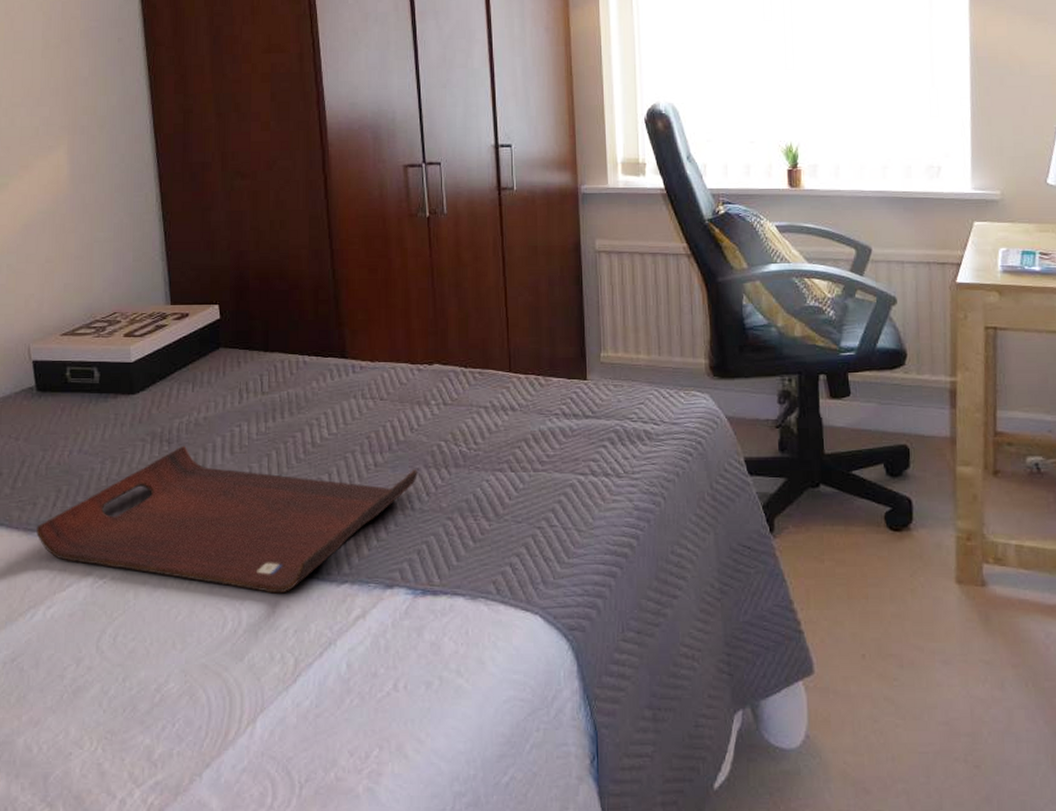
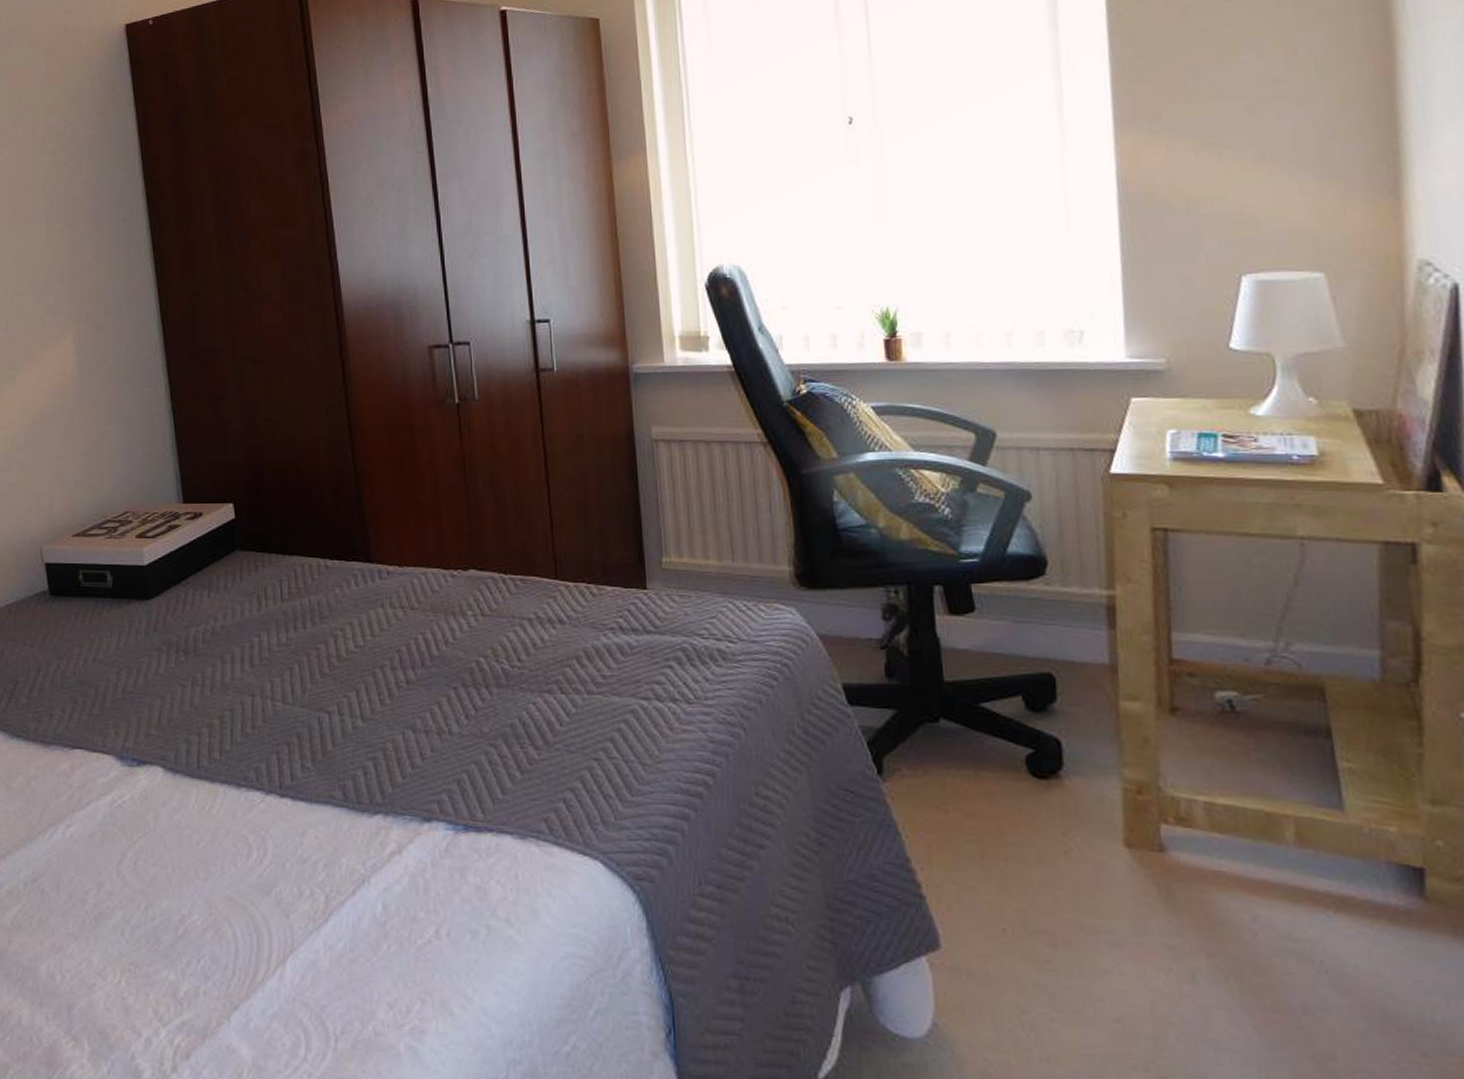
serving tray: present [36,445,418,594] -> none [53,656,455,823]

